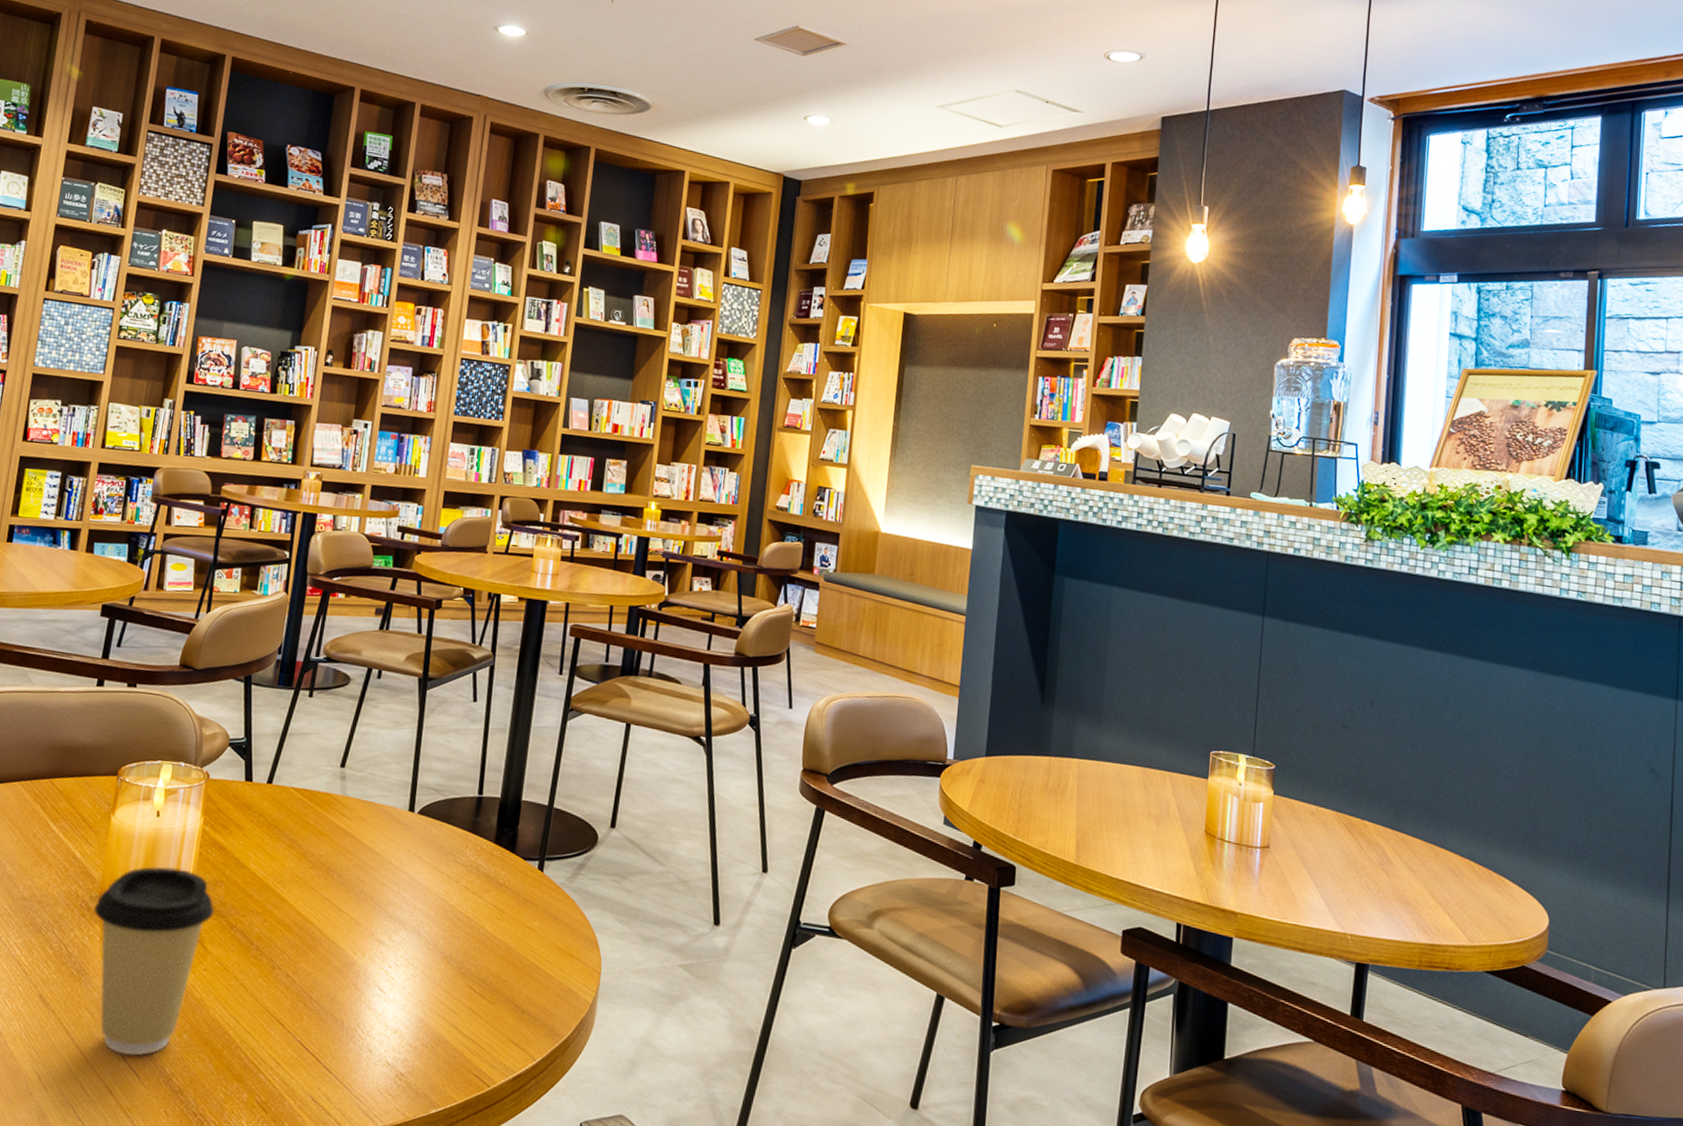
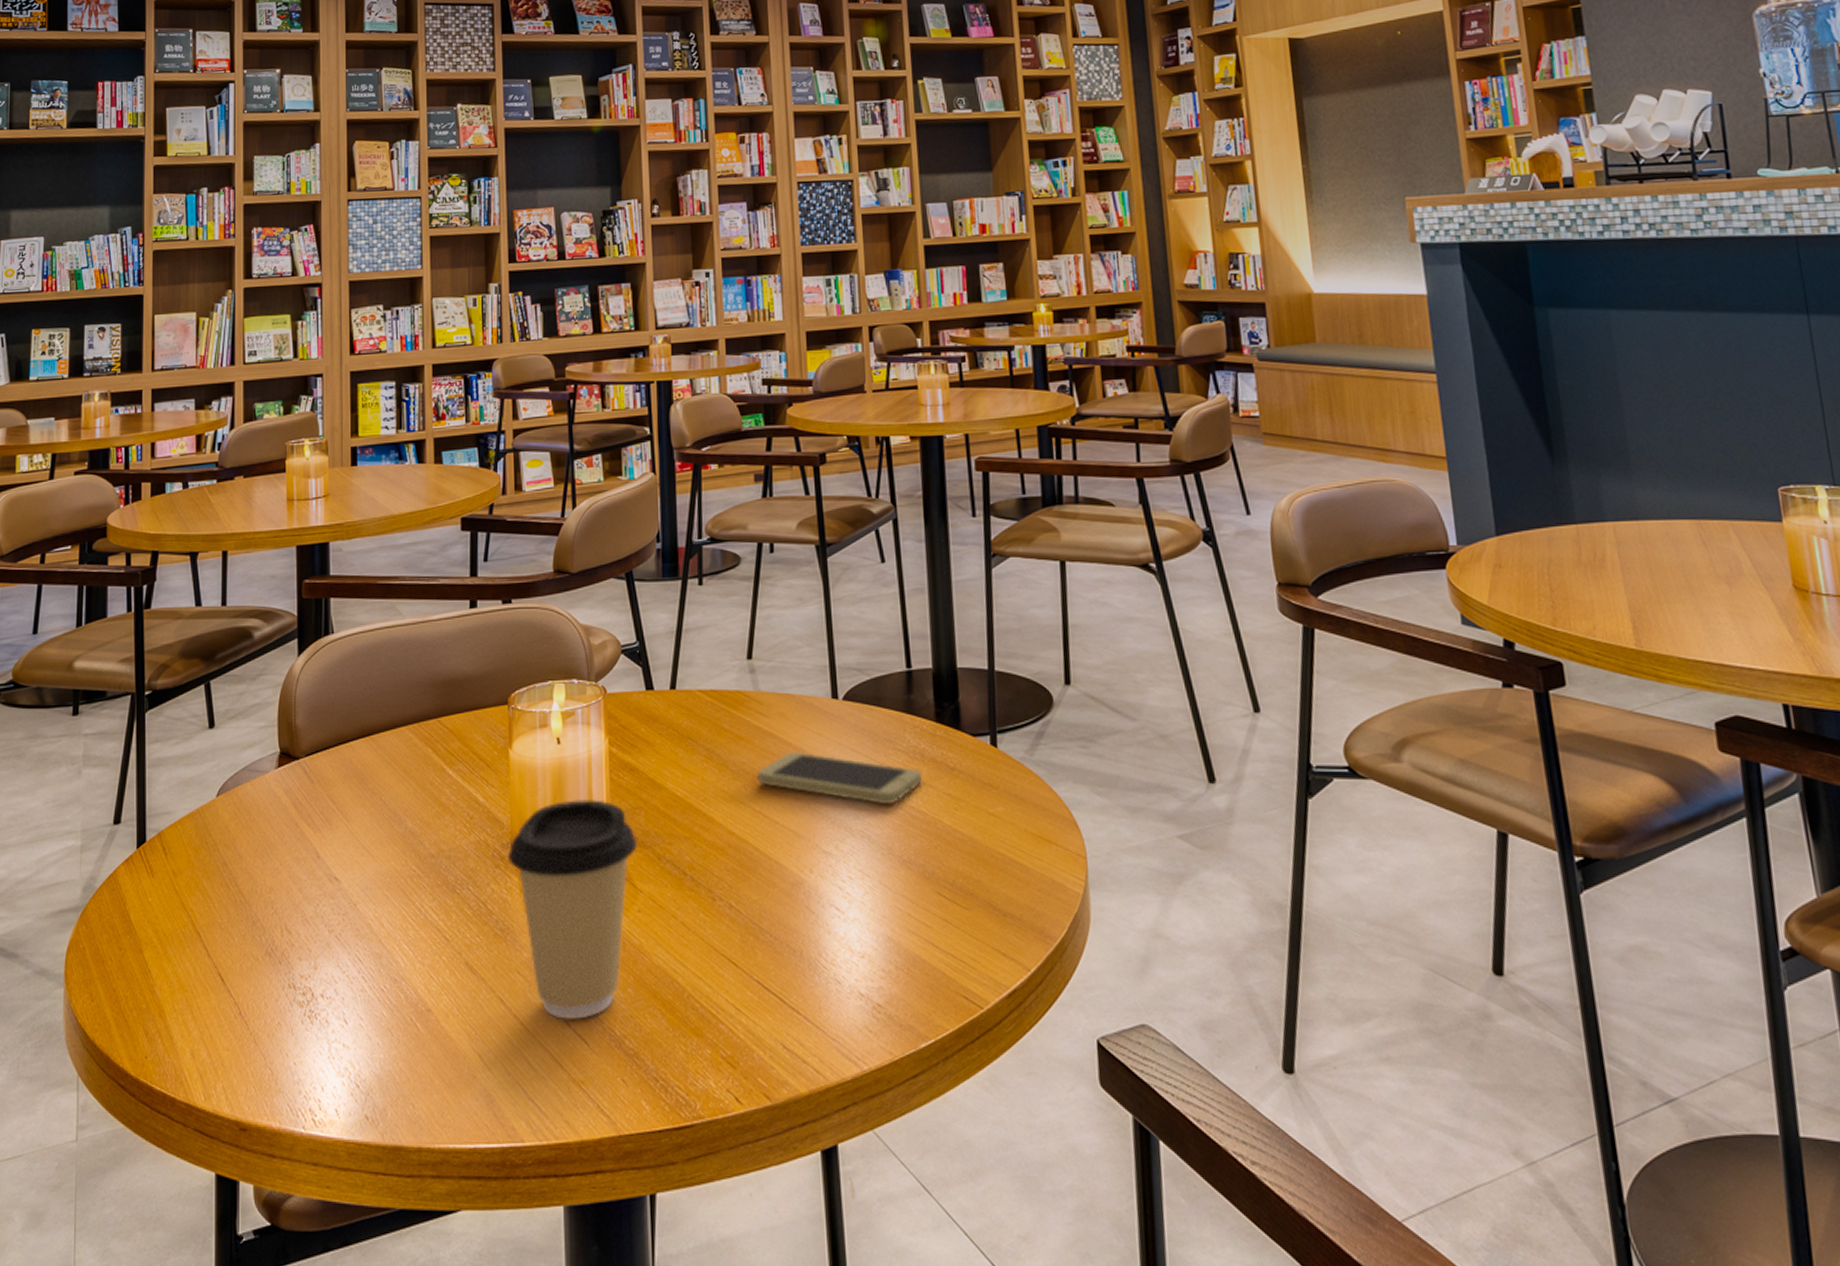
smartphone: none [330,851,475,907] -> present [757,751,923,804]

